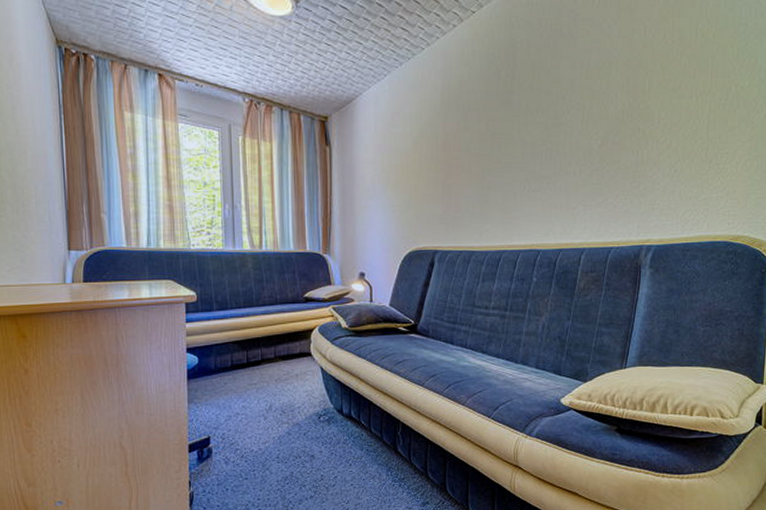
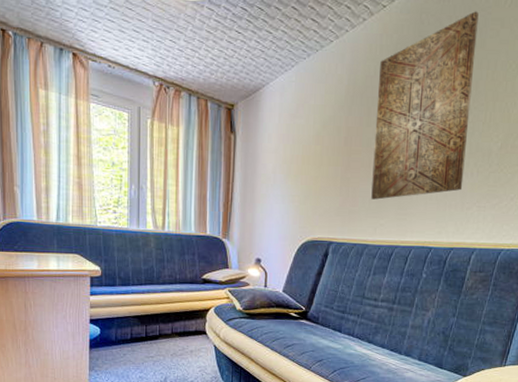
wall art: none [473,13,568,205] -> present [371,11,479,200]

